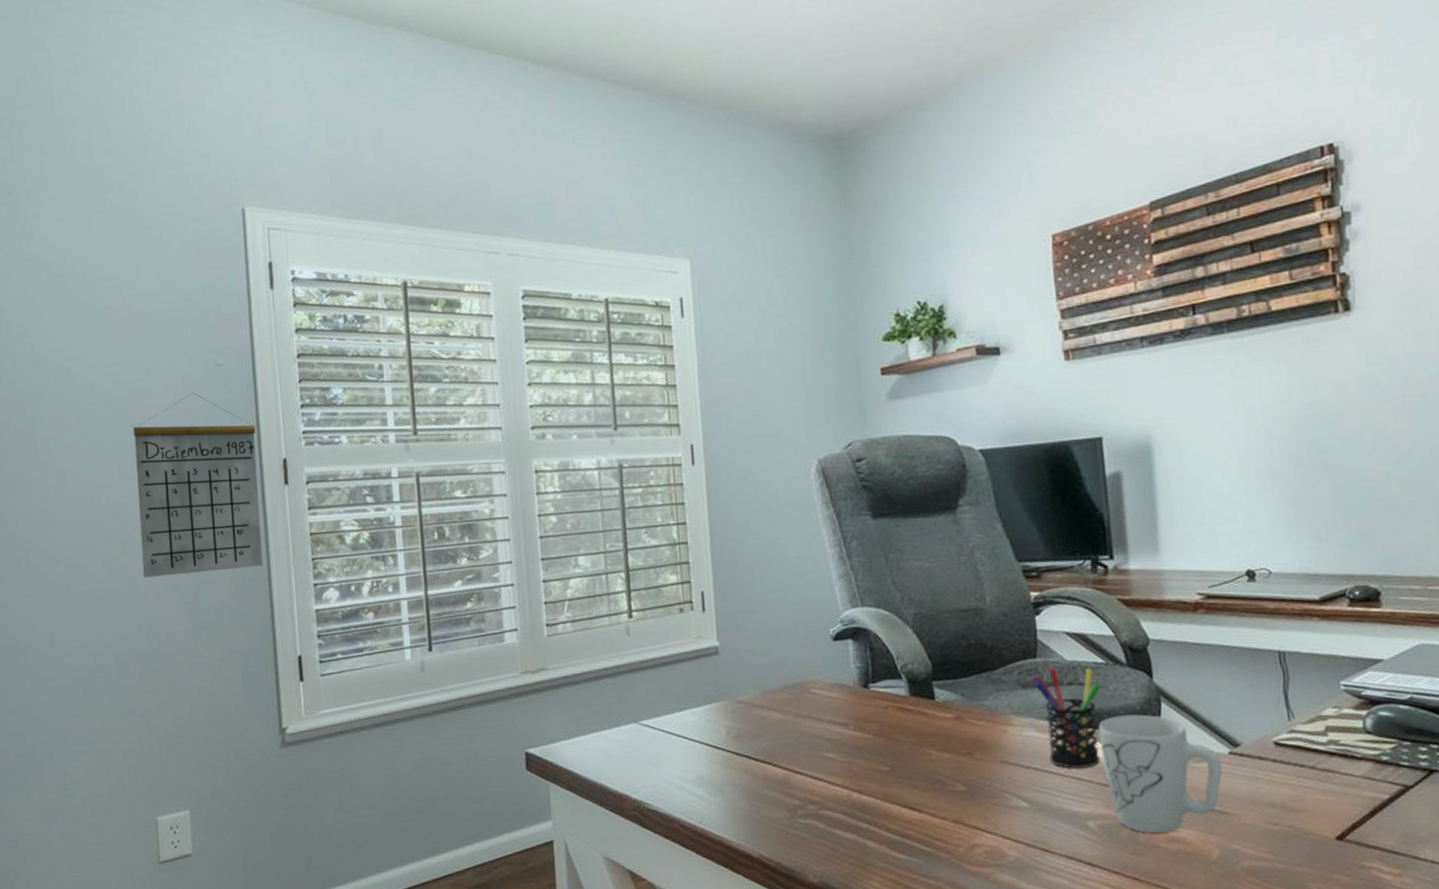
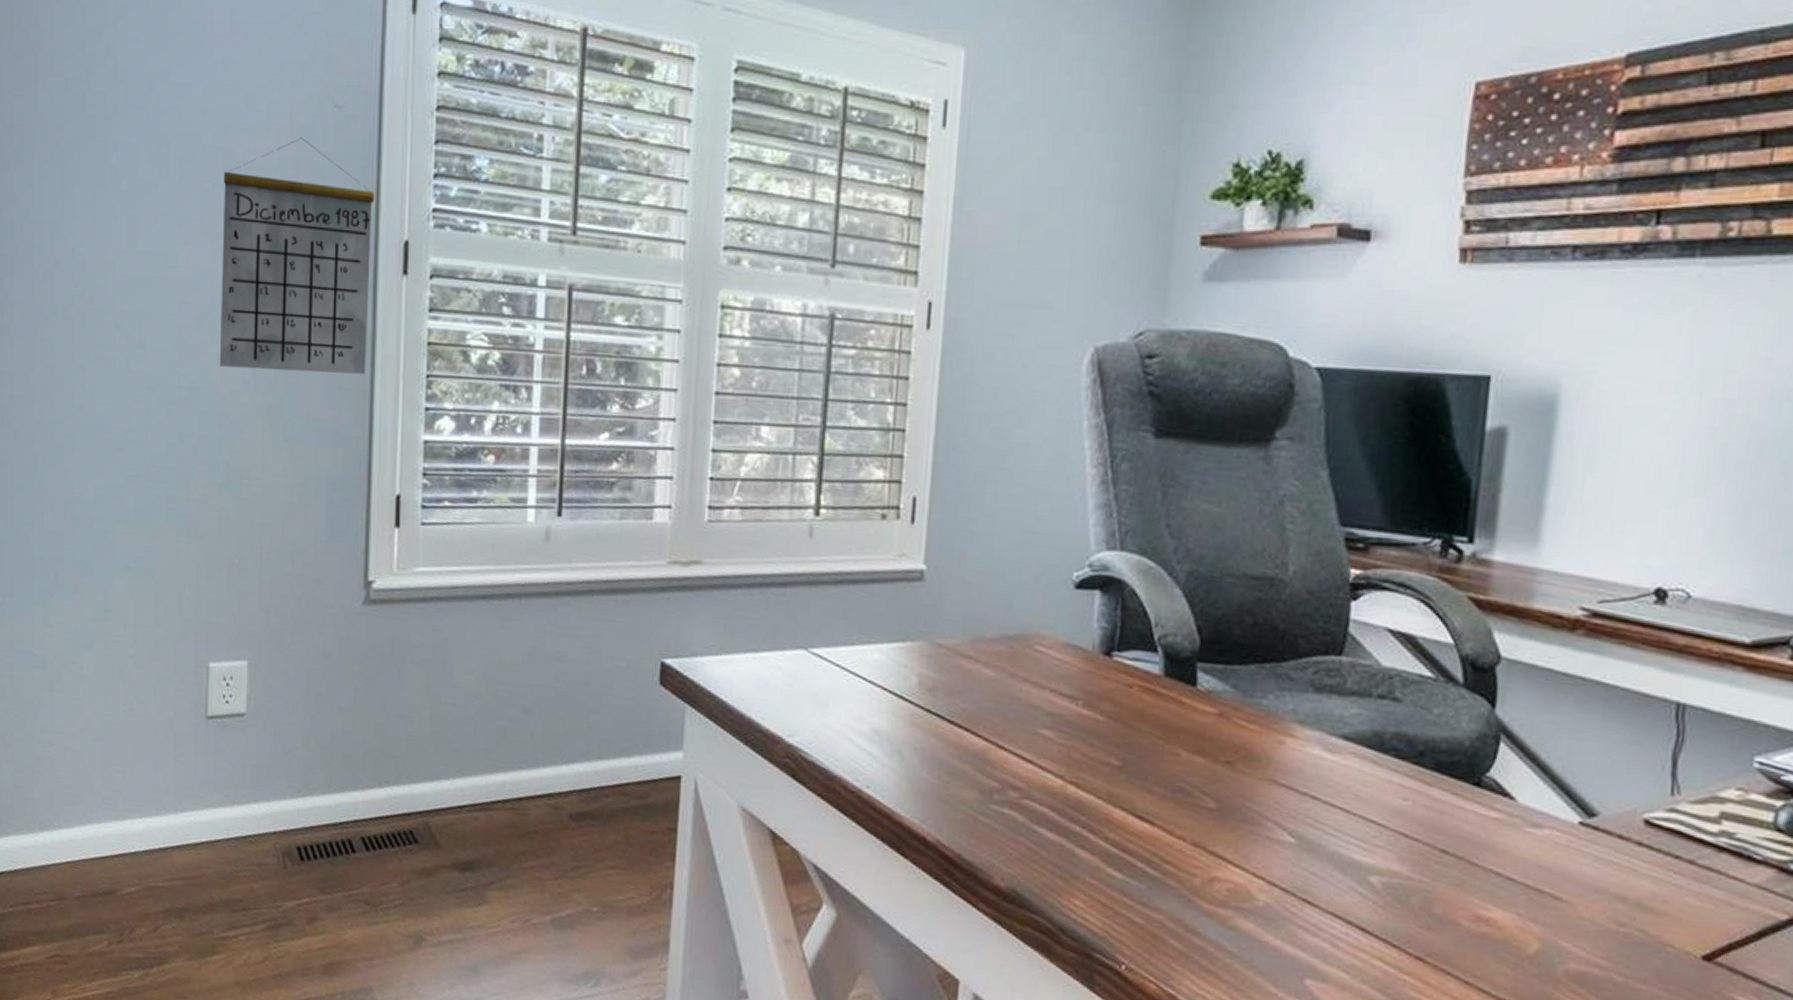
pen holder: present [1031,667,1101,769] -> none [1330,671,1423,809]
mug: present [1098,714,1222,833] -> none [1405,748,1566,909]

